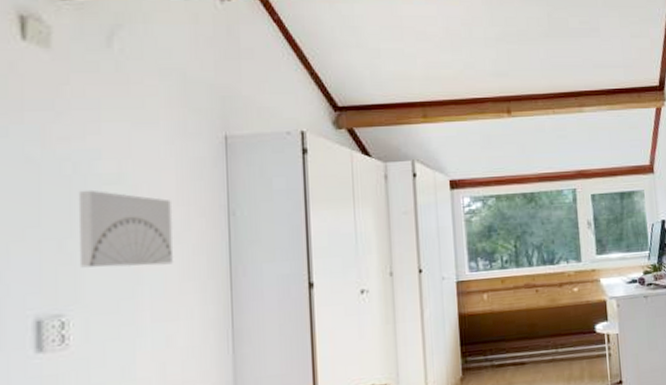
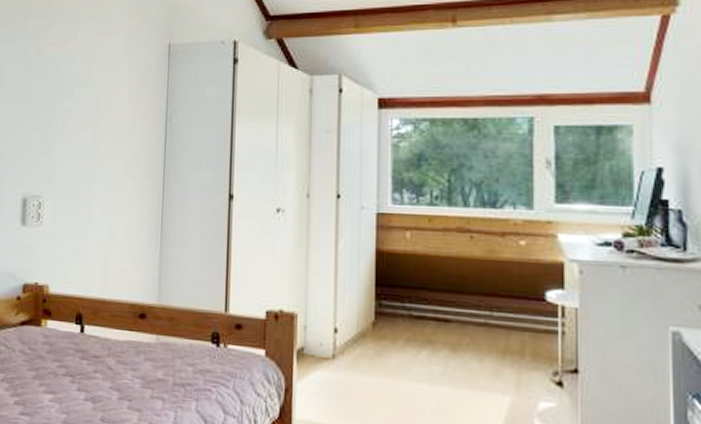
wall art: present [78,189,173,268] -> none [54,90,122,162]

